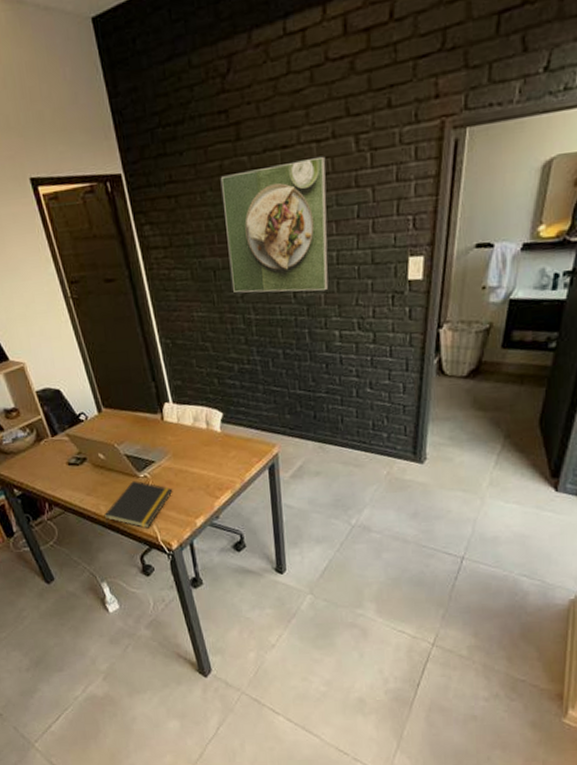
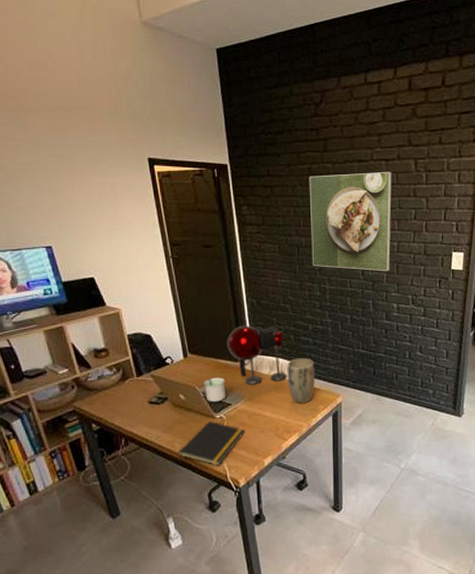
desk lamp: none [119,370,213,460] -> present [199,325,287,402]
plant pot: none [212,404,246,457] -> present [287,358,316,404]

